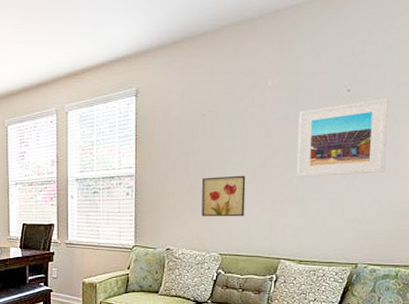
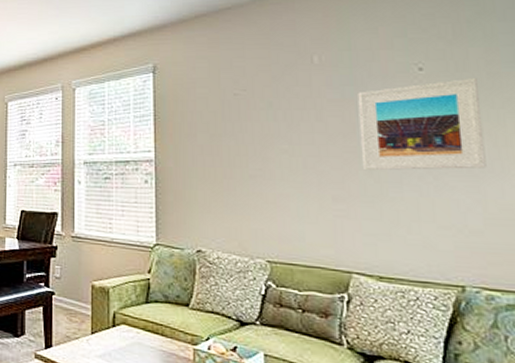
wall art: present [201,175,246,217] -> none [239,165,297,216]

